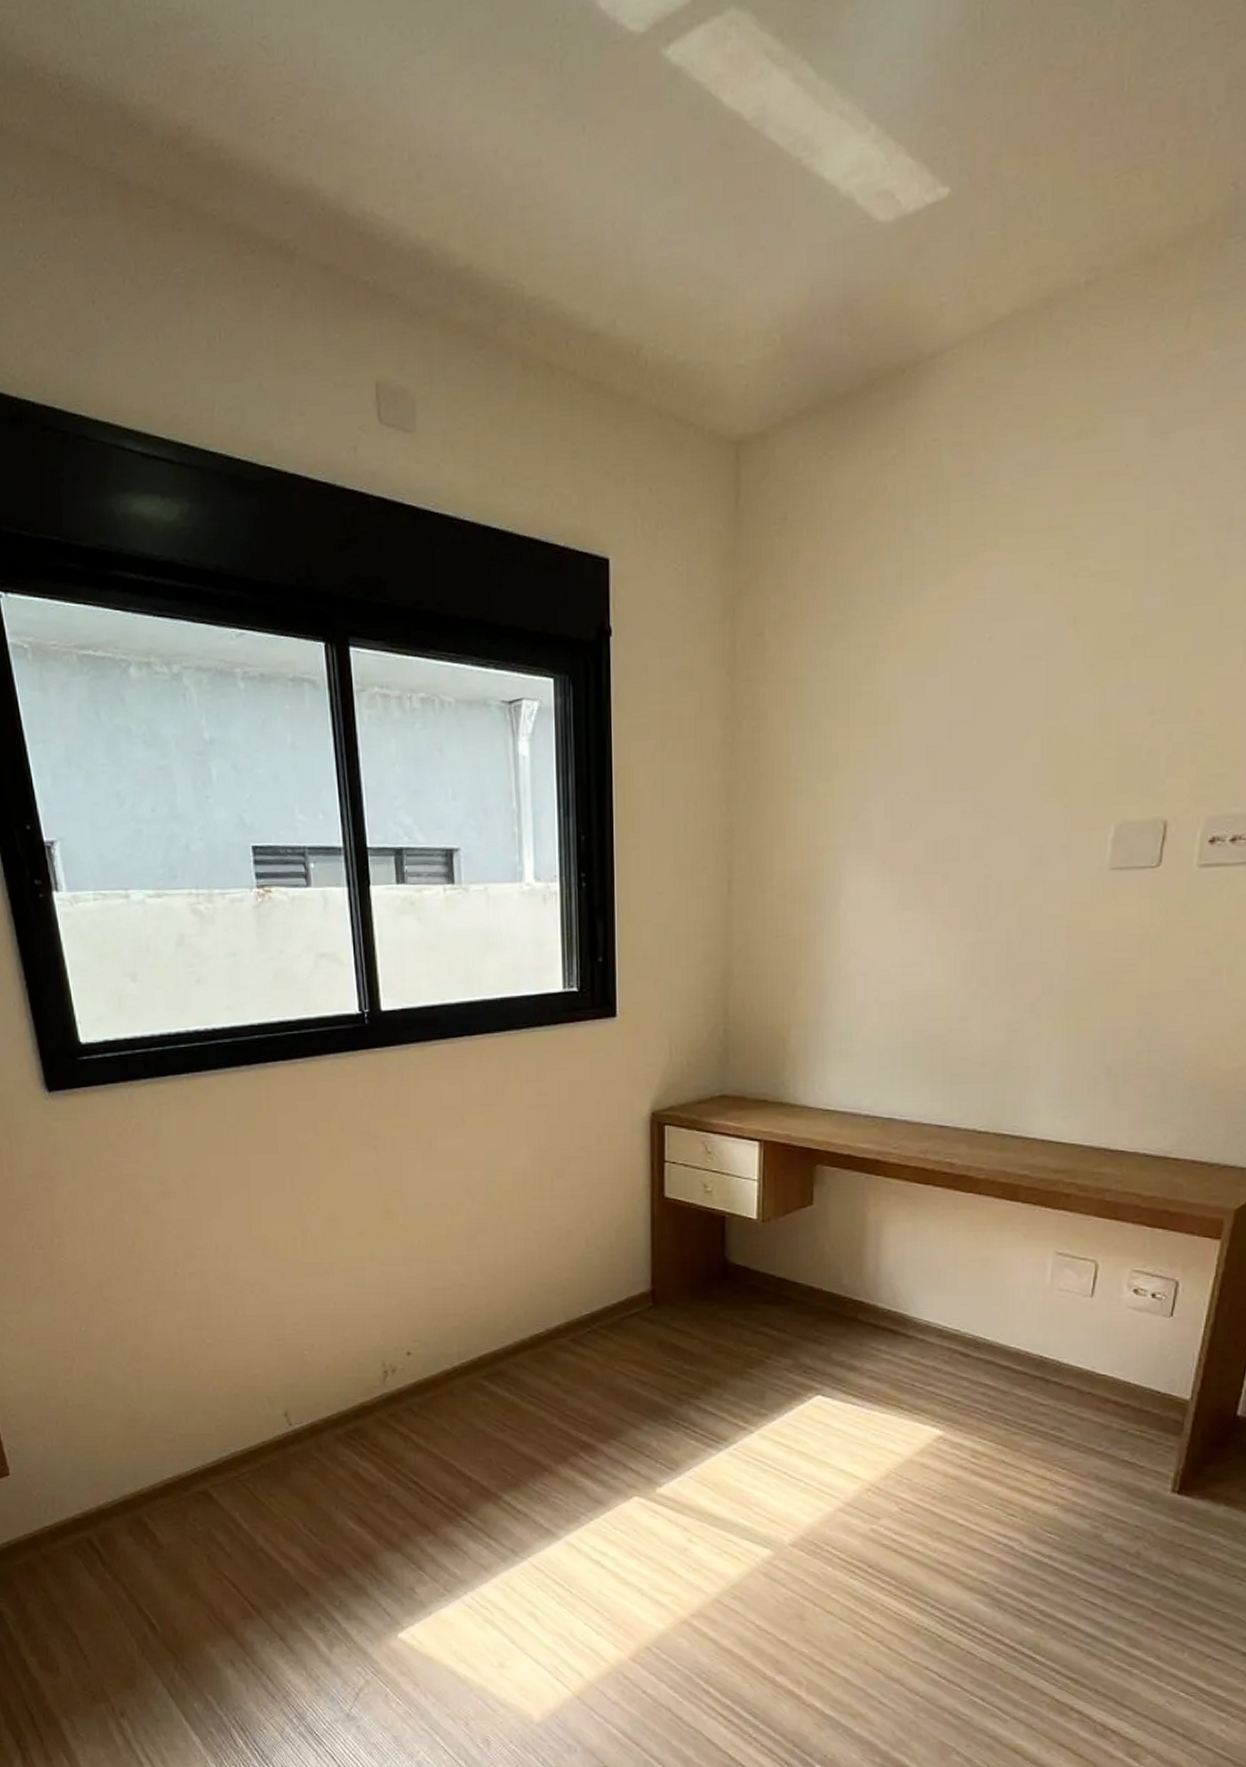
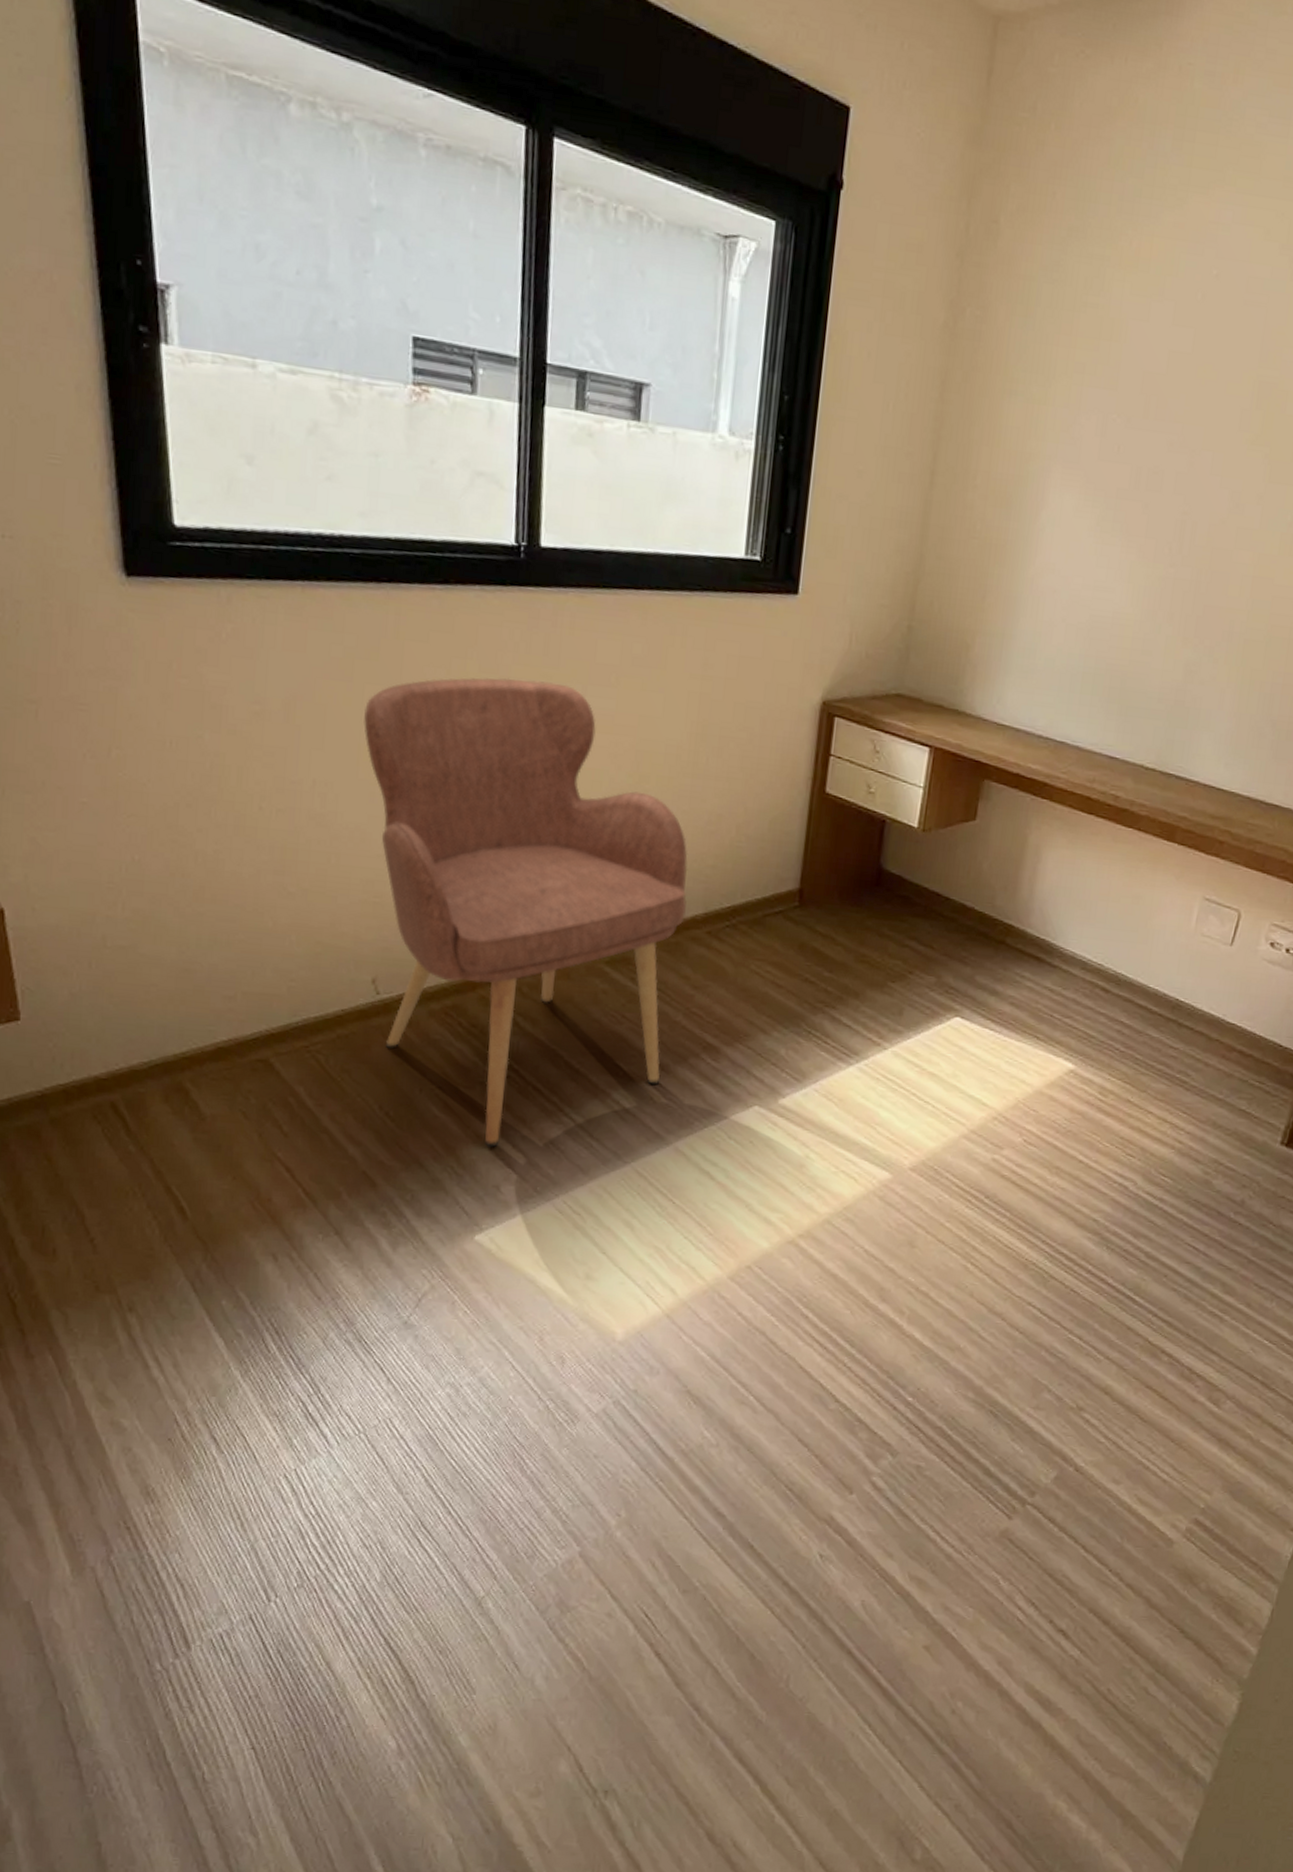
armchair: none [250,1130,549,1554] -> present [363,678,688,1148]

